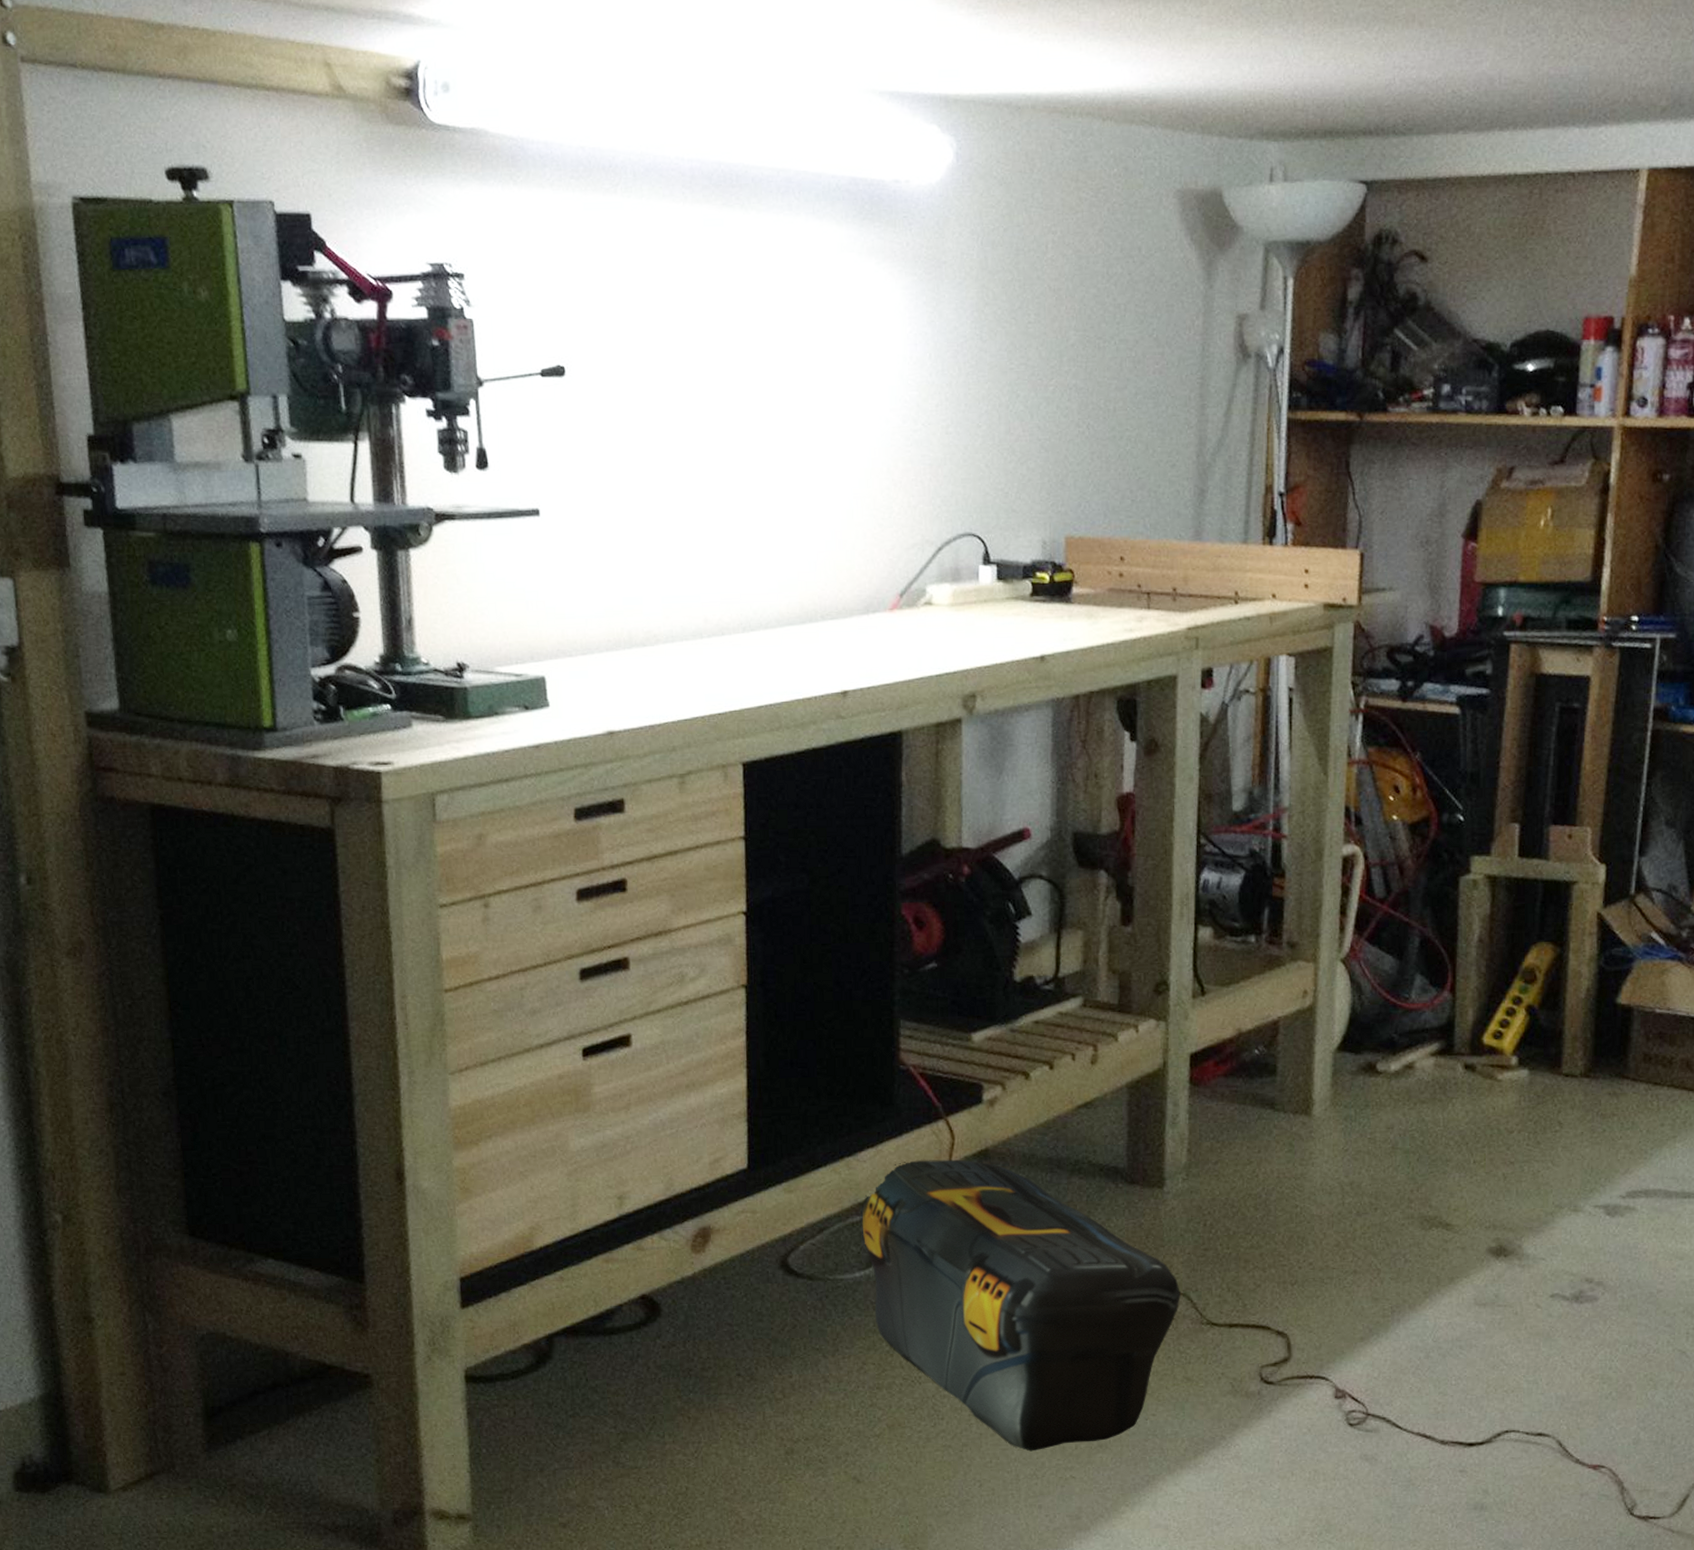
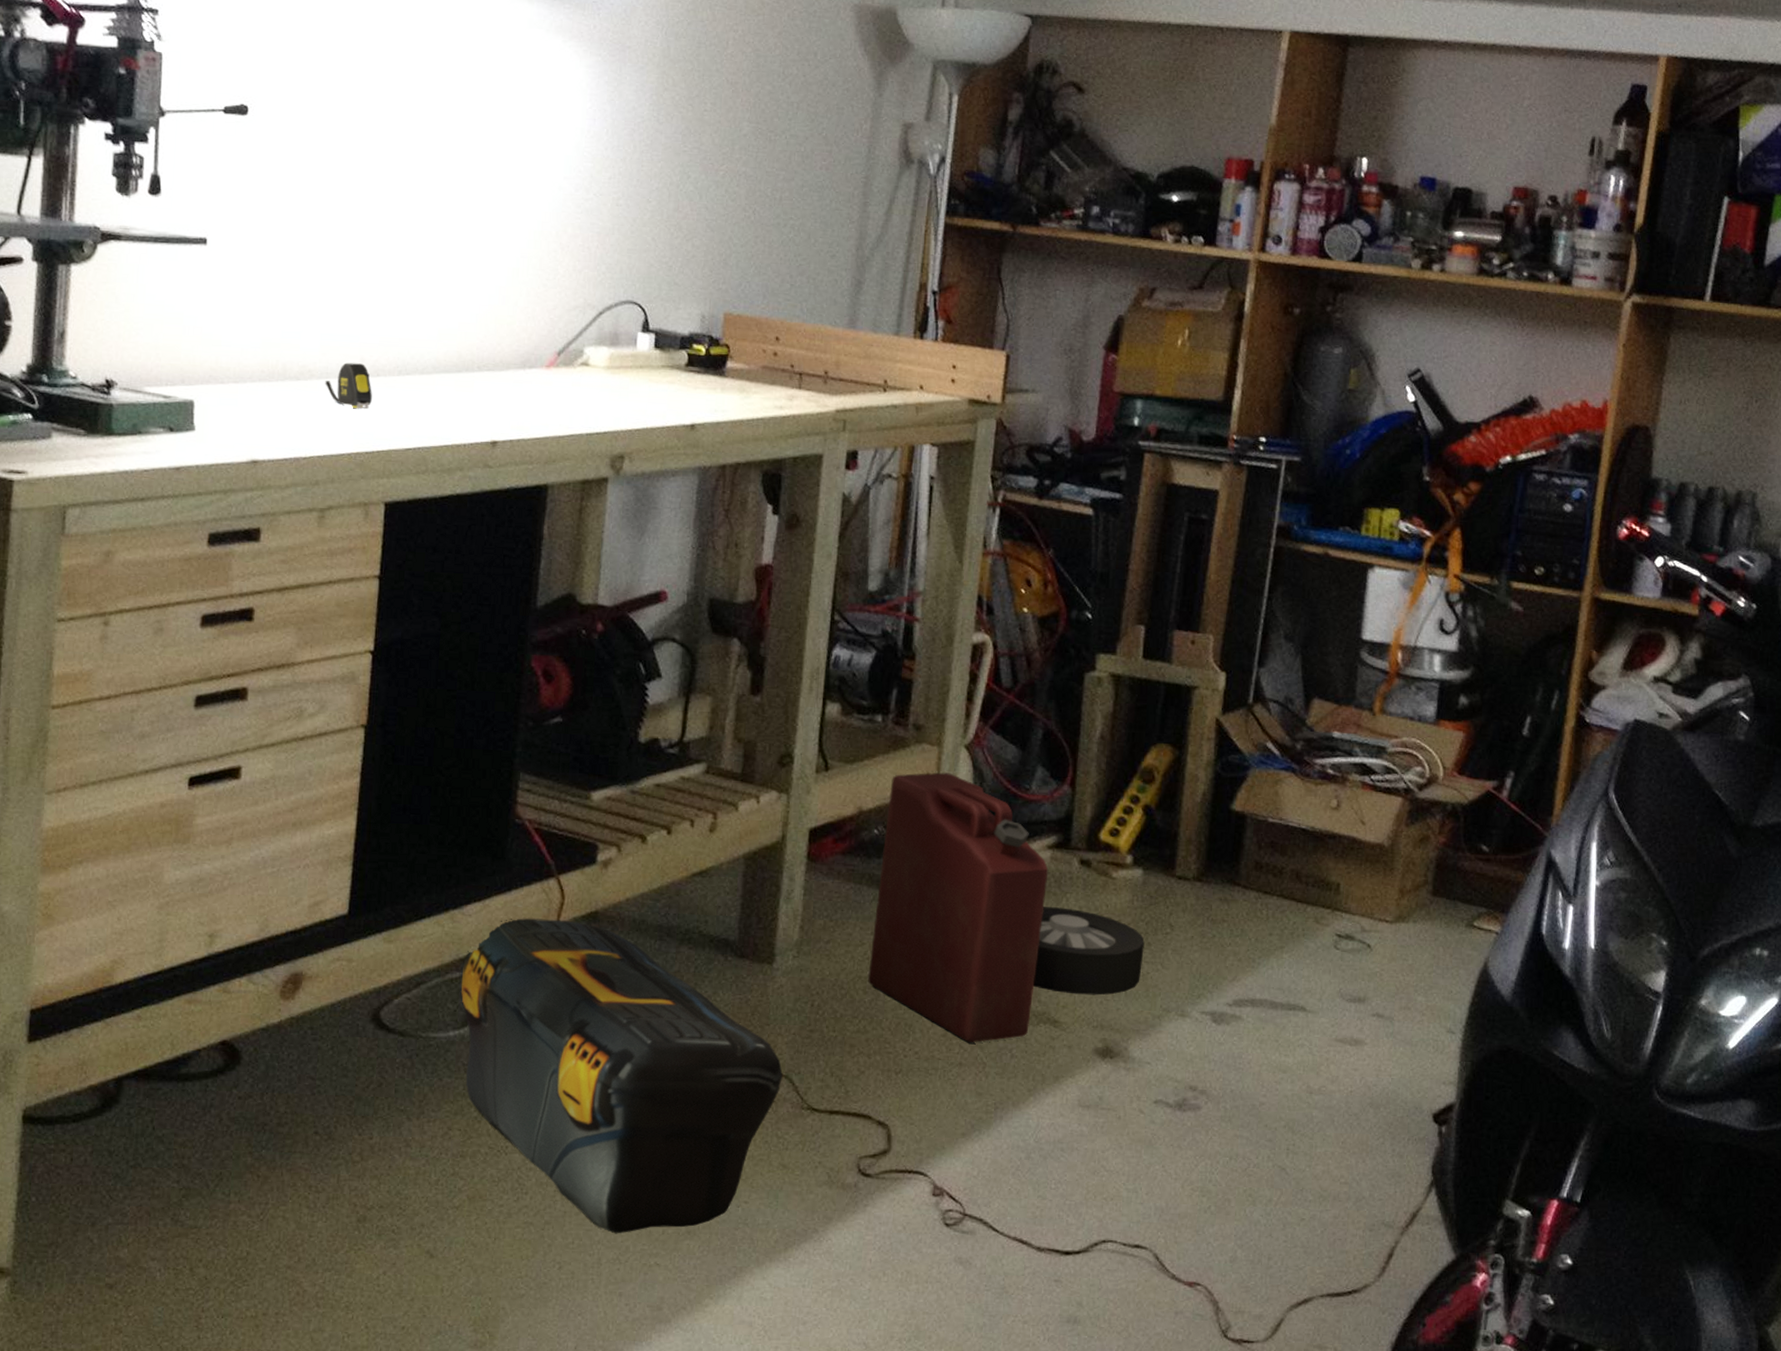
tape measure: none [671,623,719,671] -> present [325,362,372,410]
jerry can: none [1258,988,1433,1251] -> present [868,772,1049,1043]
wheel: none [1422,1113,1534,1197] -> present [1032,907,1145,996]

